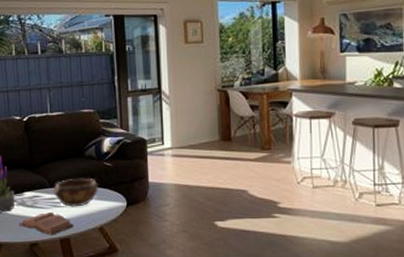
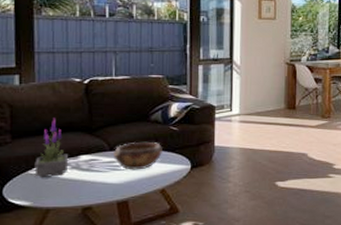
hardback book: present [19,212,74,235] -> none [71,176,133,199]

